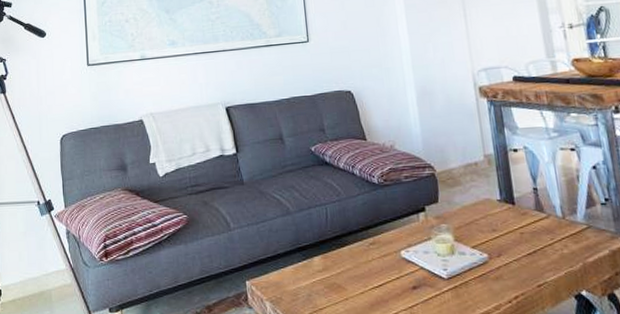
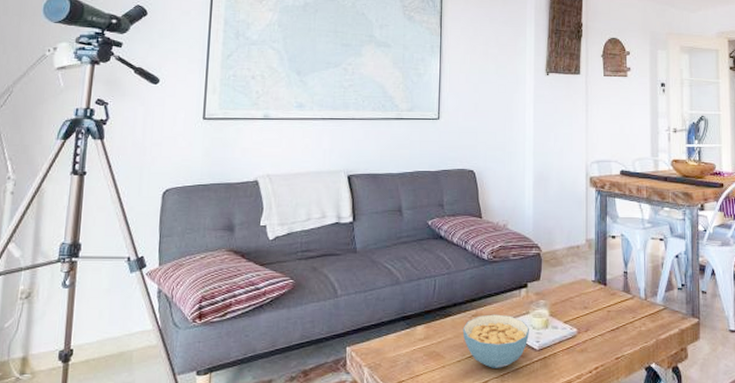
cereal bowl: none [361,241,435,300] -> present [462,314,530,368]

